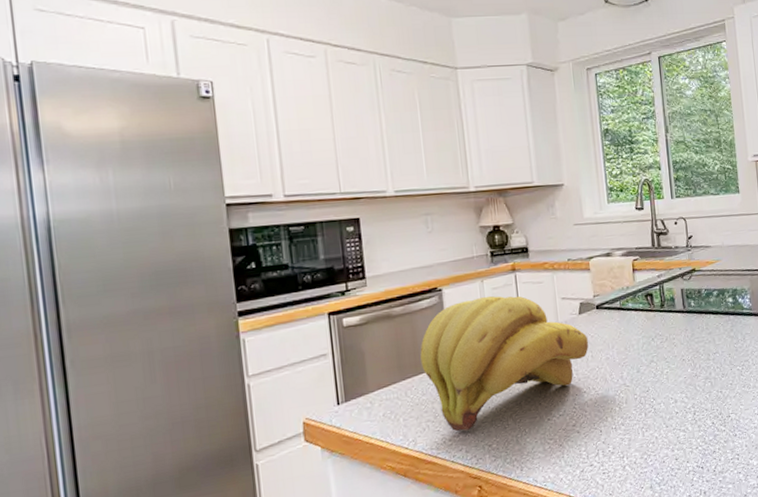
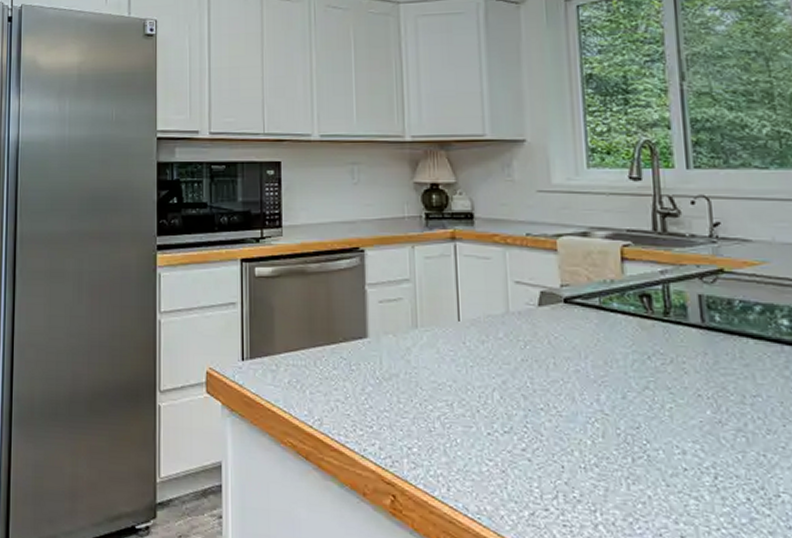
banana bunch: present [420,295,589,431] -> none [334,265,551,423]

